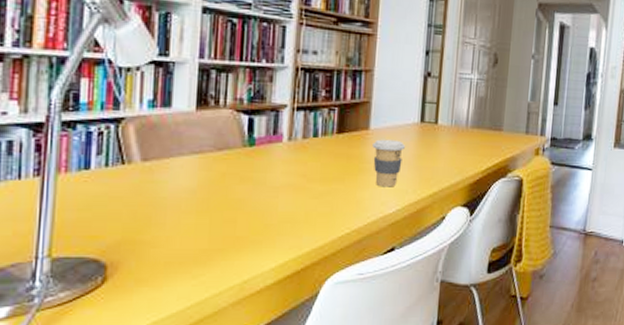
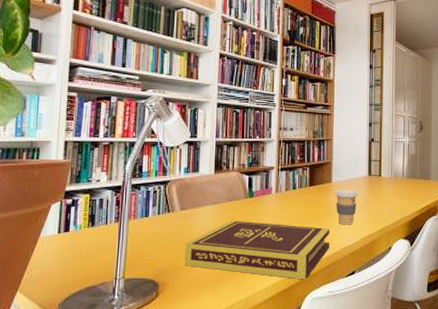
book: none [147,177,363,259] -> present [184,220,330,280]

